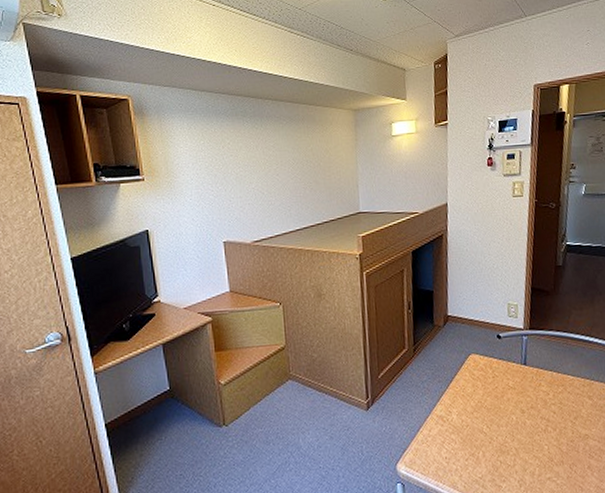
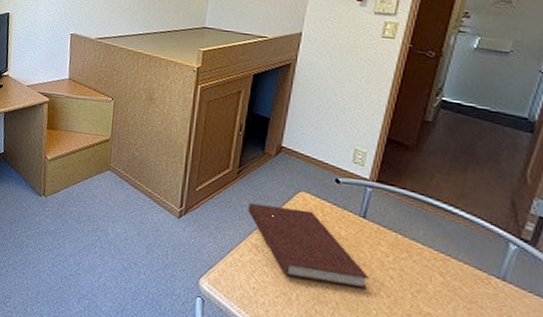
notebook: none [427,370,537,437] -> present [247,202,369,289]

